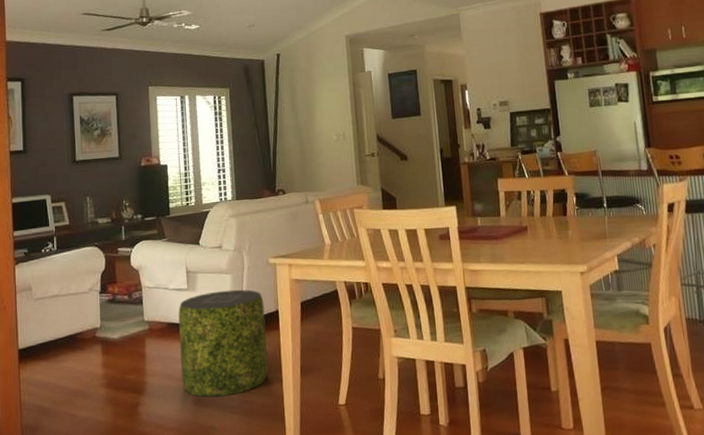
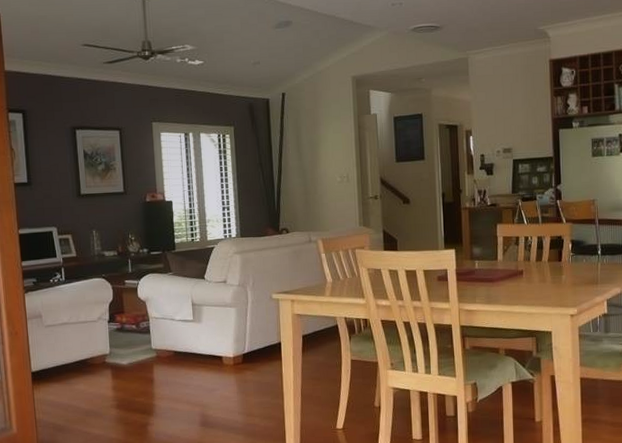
pouf: present [178,289,268,397] -> none [185,322,271,420]

